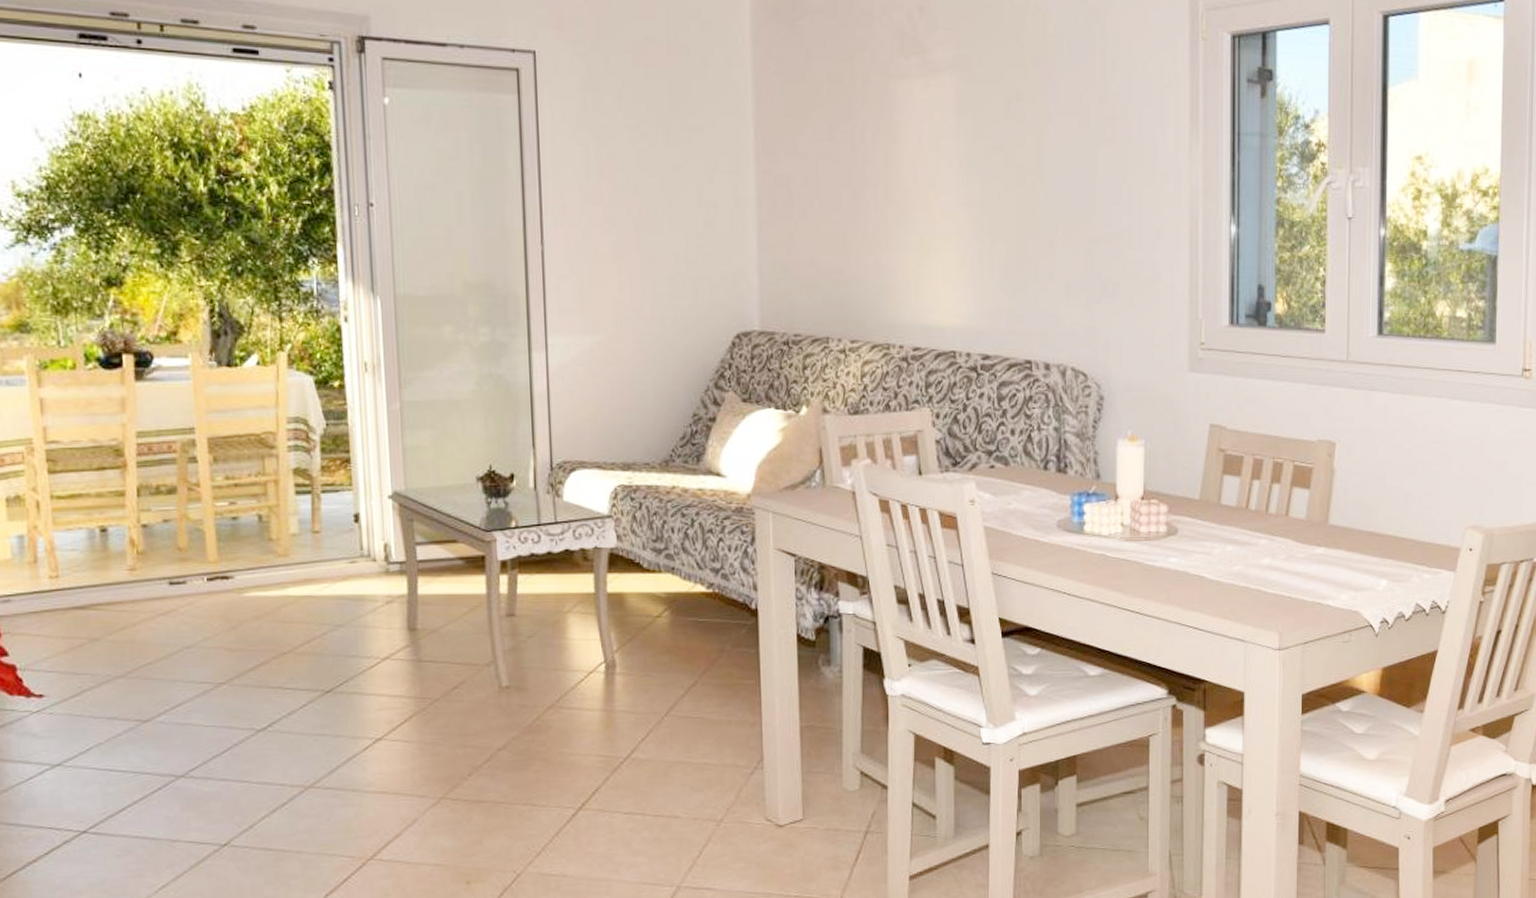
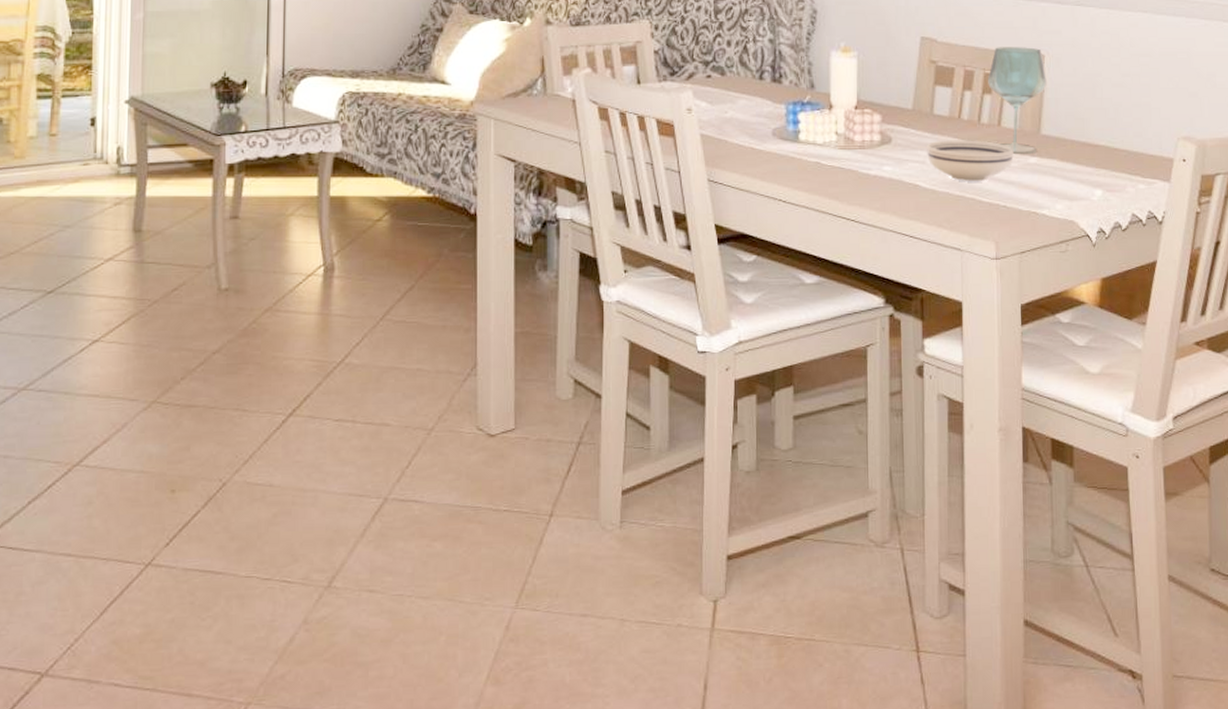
bowl: none [1213,530,1302,573] -> present [927,140,1015,182]
wine glass: none [1277,434,1337,545] -> present [988,47,1047,155]

